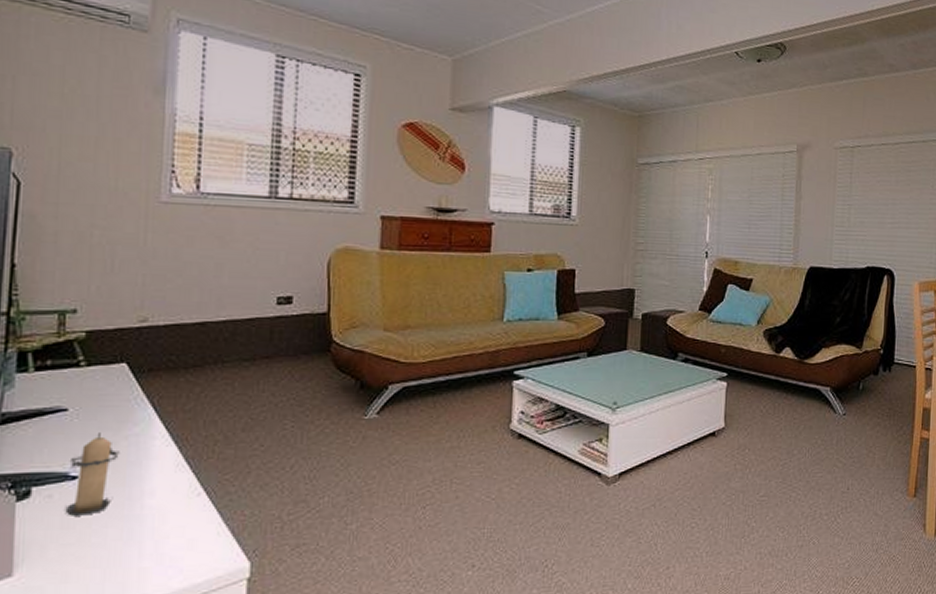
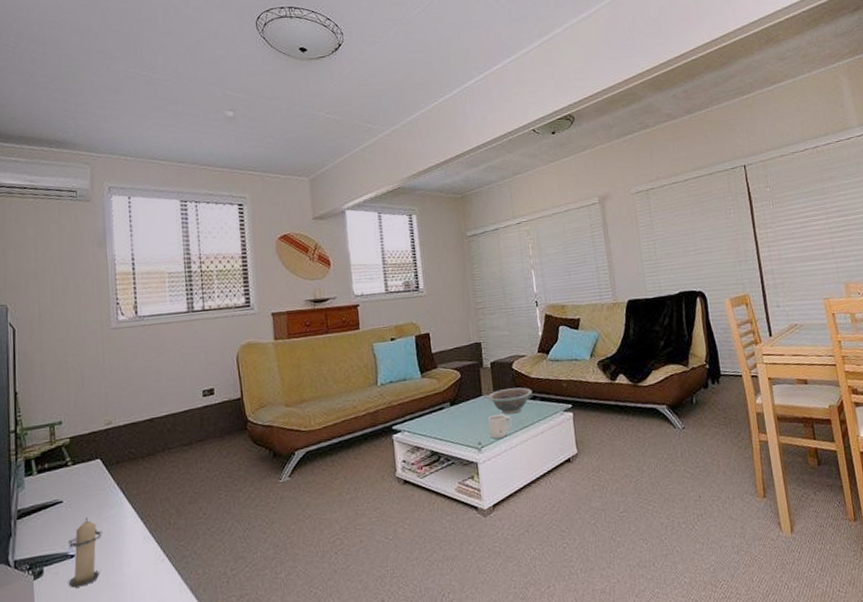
mug: none [627,374,657,400] -> present [487,414,513,439]
decorative bowl: none [632,346,685,375] -> present [487,387,532,415]

